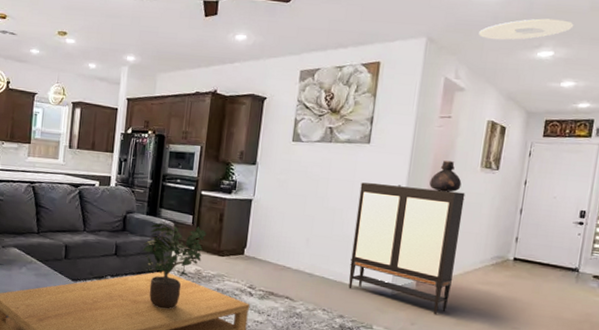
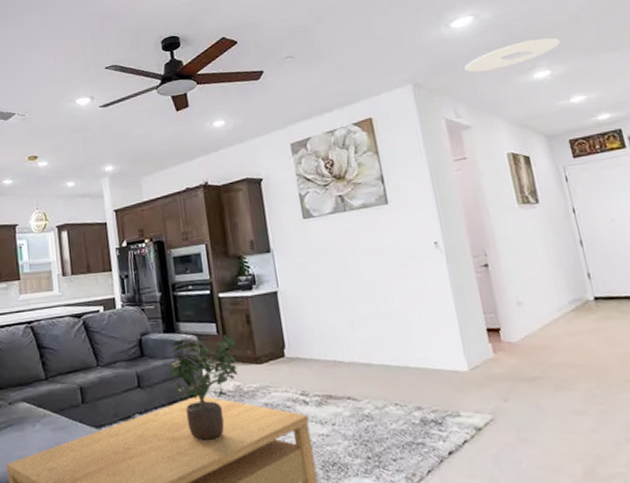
storage cabinet: present [348,182,466,315] -> none [392,235,539,384]
vessel: present [429,160,462,192] -> none [467,204,505,240]

